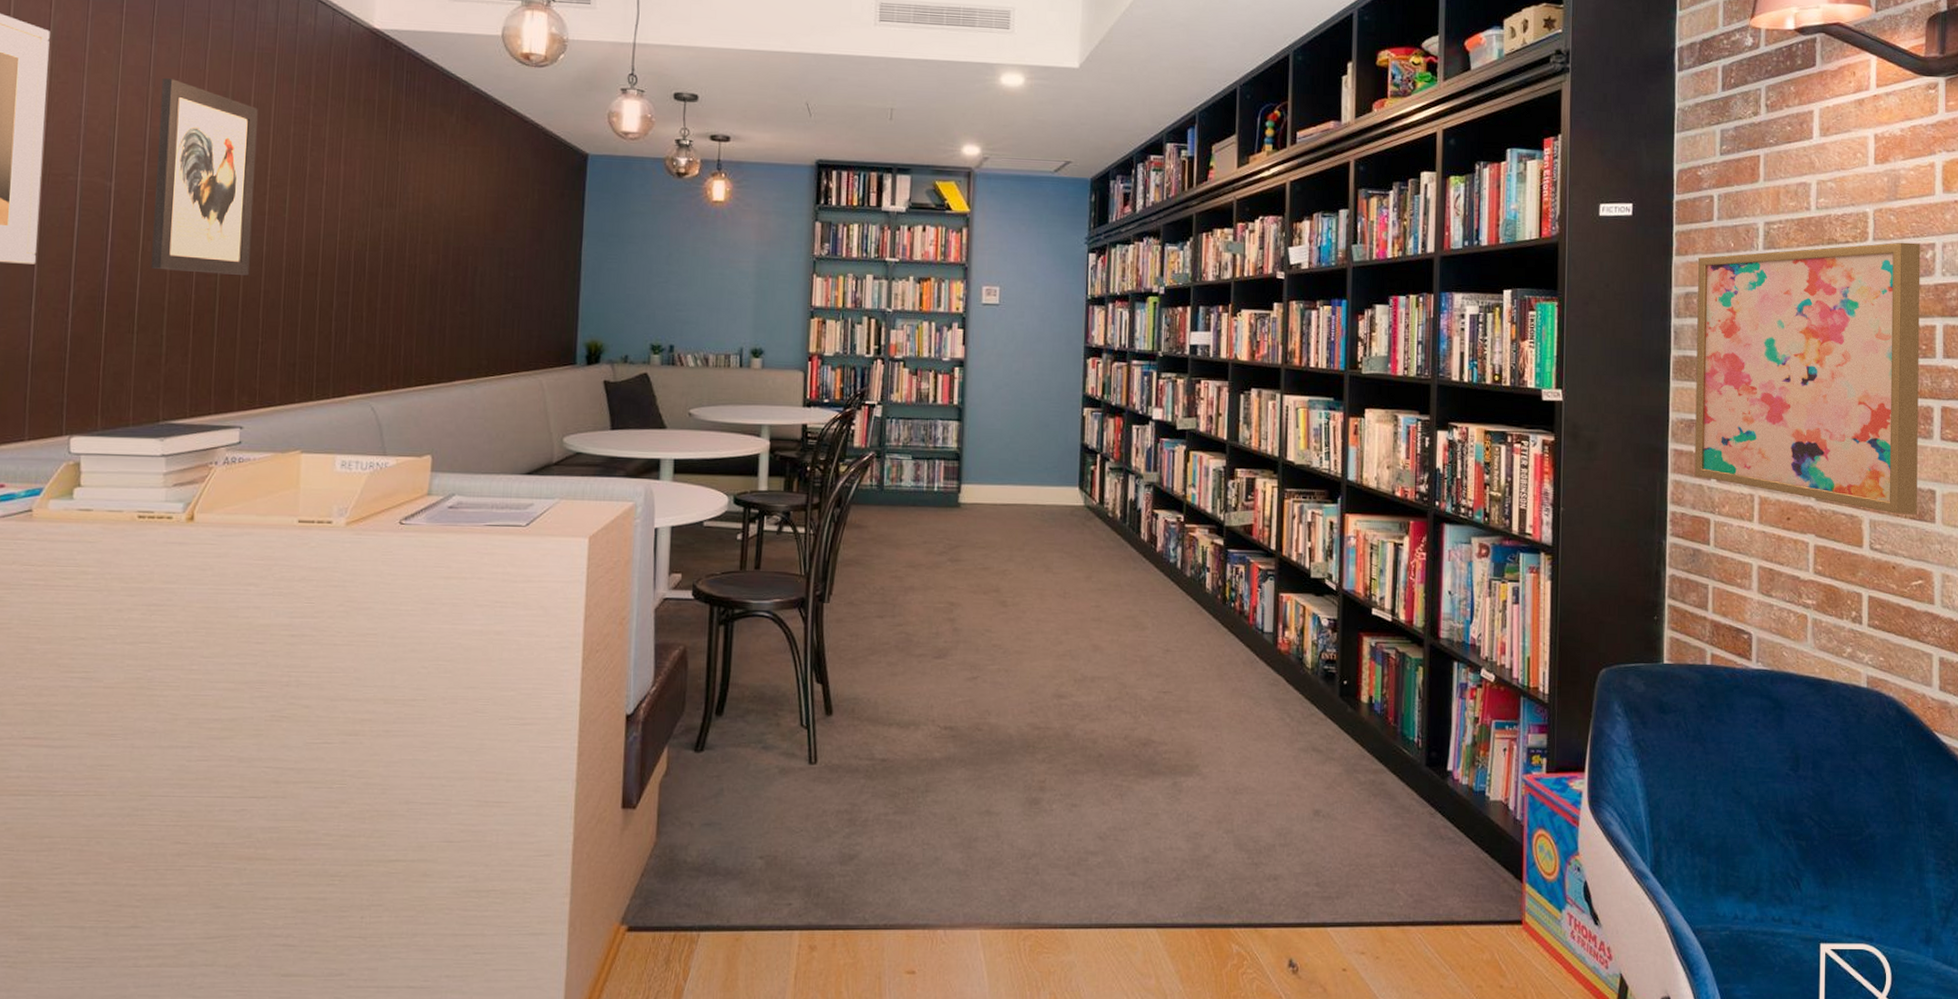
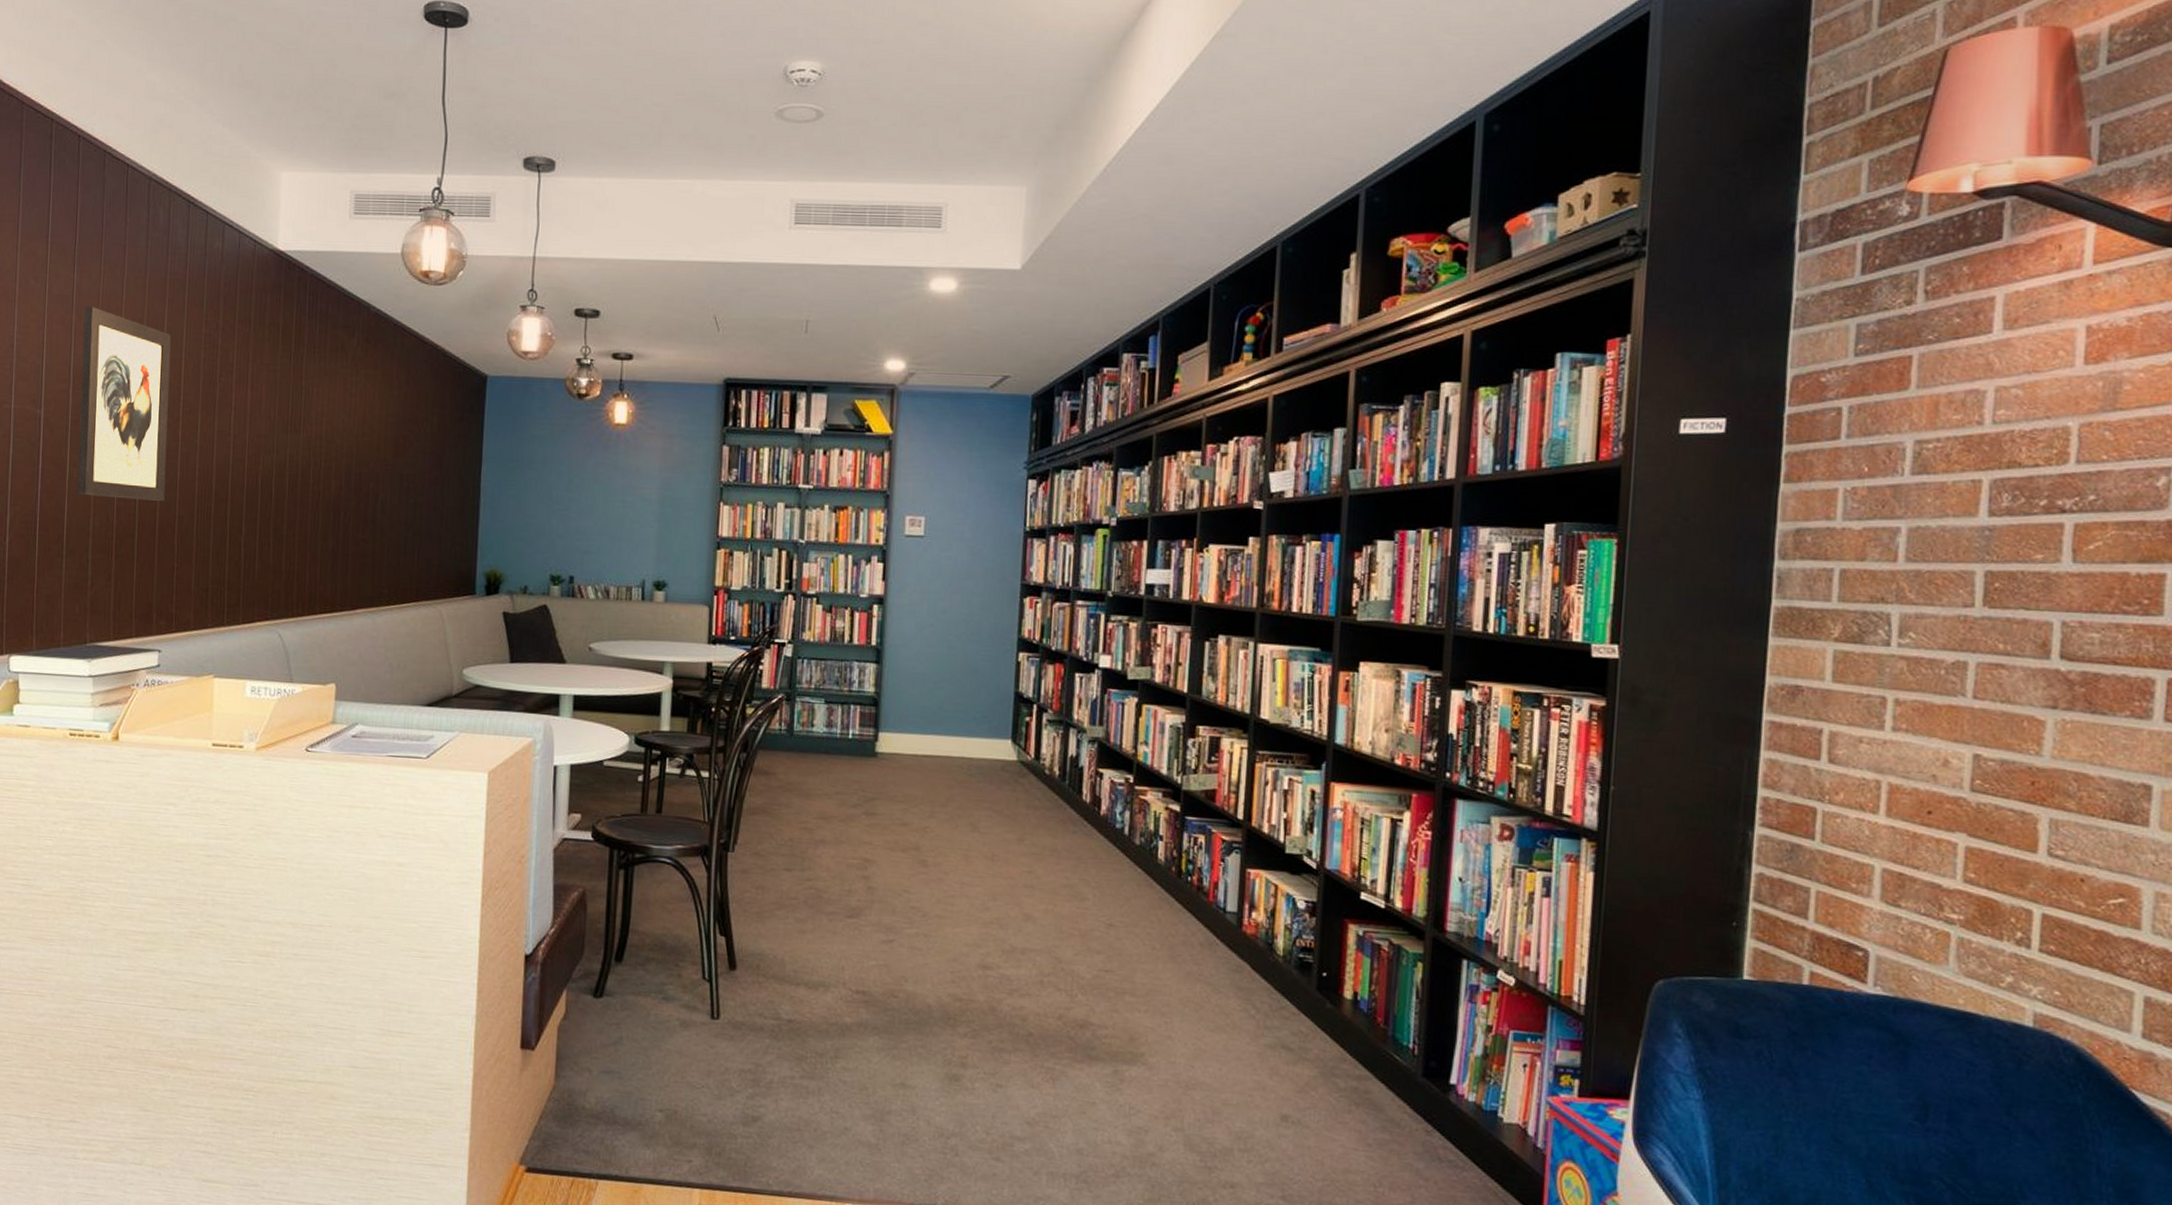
wall art: present [1694,242,1921,515] -> none [1797,465,2149,815]

